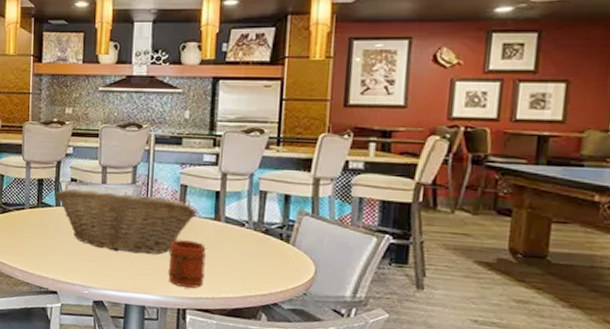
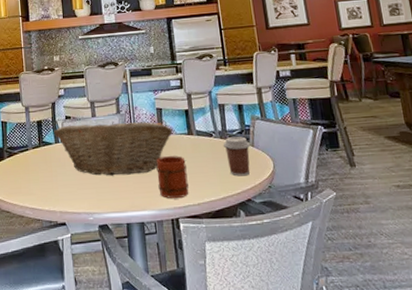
coffee cup: none [255,230,291,277] -> present [222,136,251,177]

